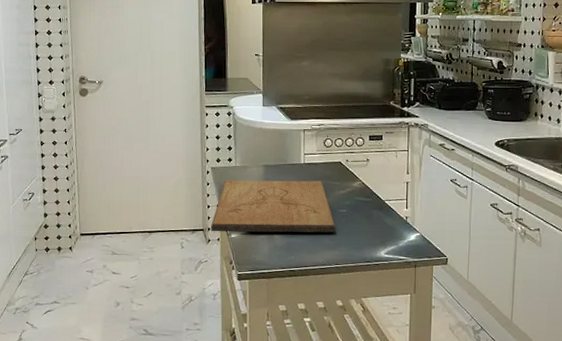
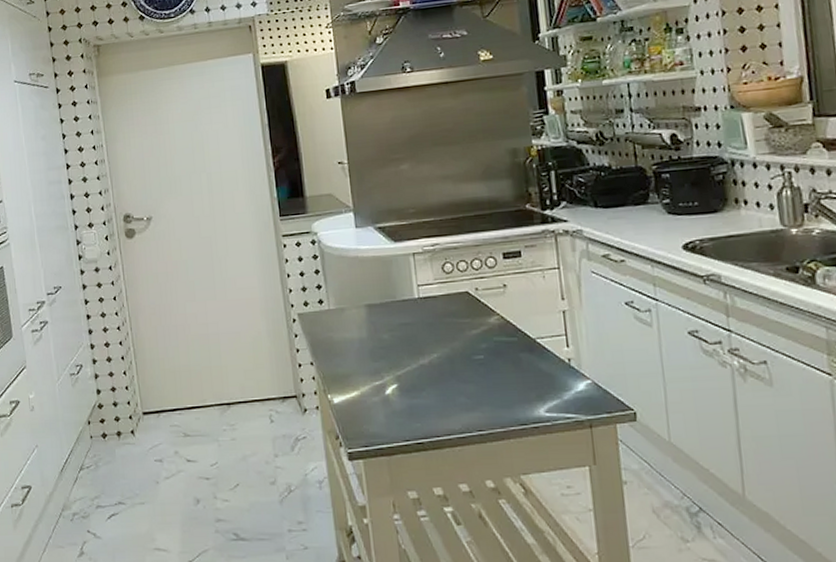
cutting board: present [210,179,335,233] -> none [305,319,472,399]

